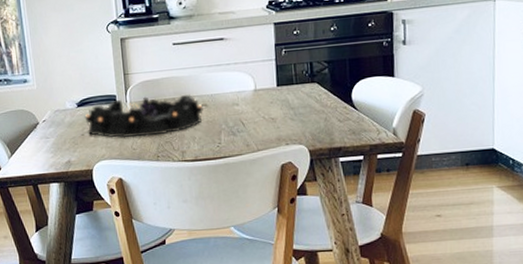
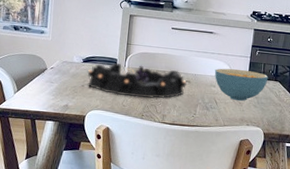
cereal bowl: none [234,76,303,117] -> present [214,68,269,101]

